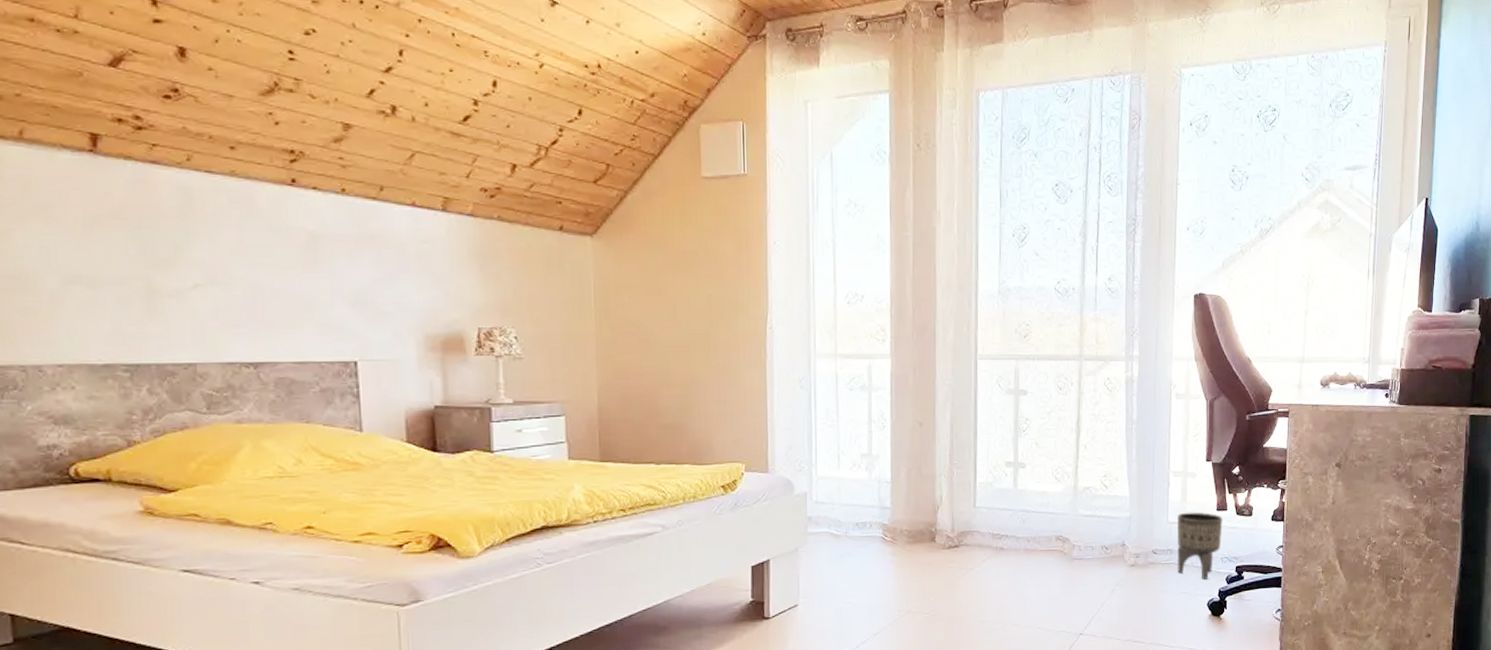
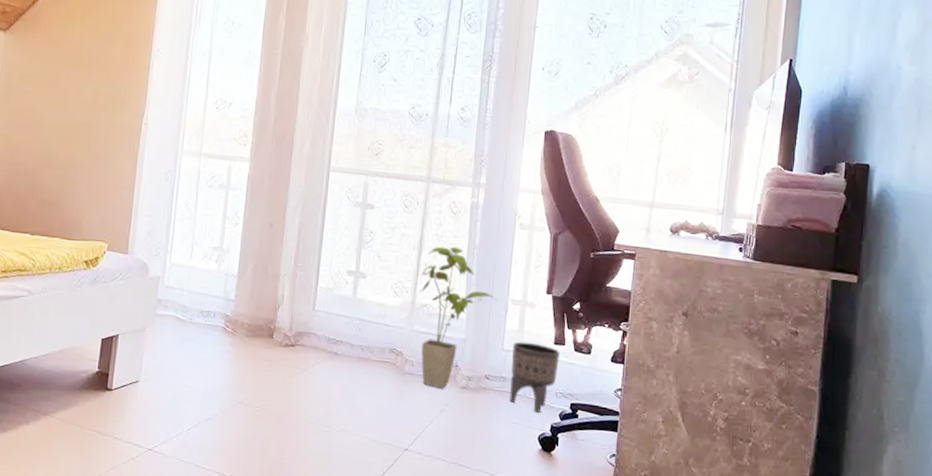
house plant: none [1081,424,1159,570] -> present [419,246,497,389]

